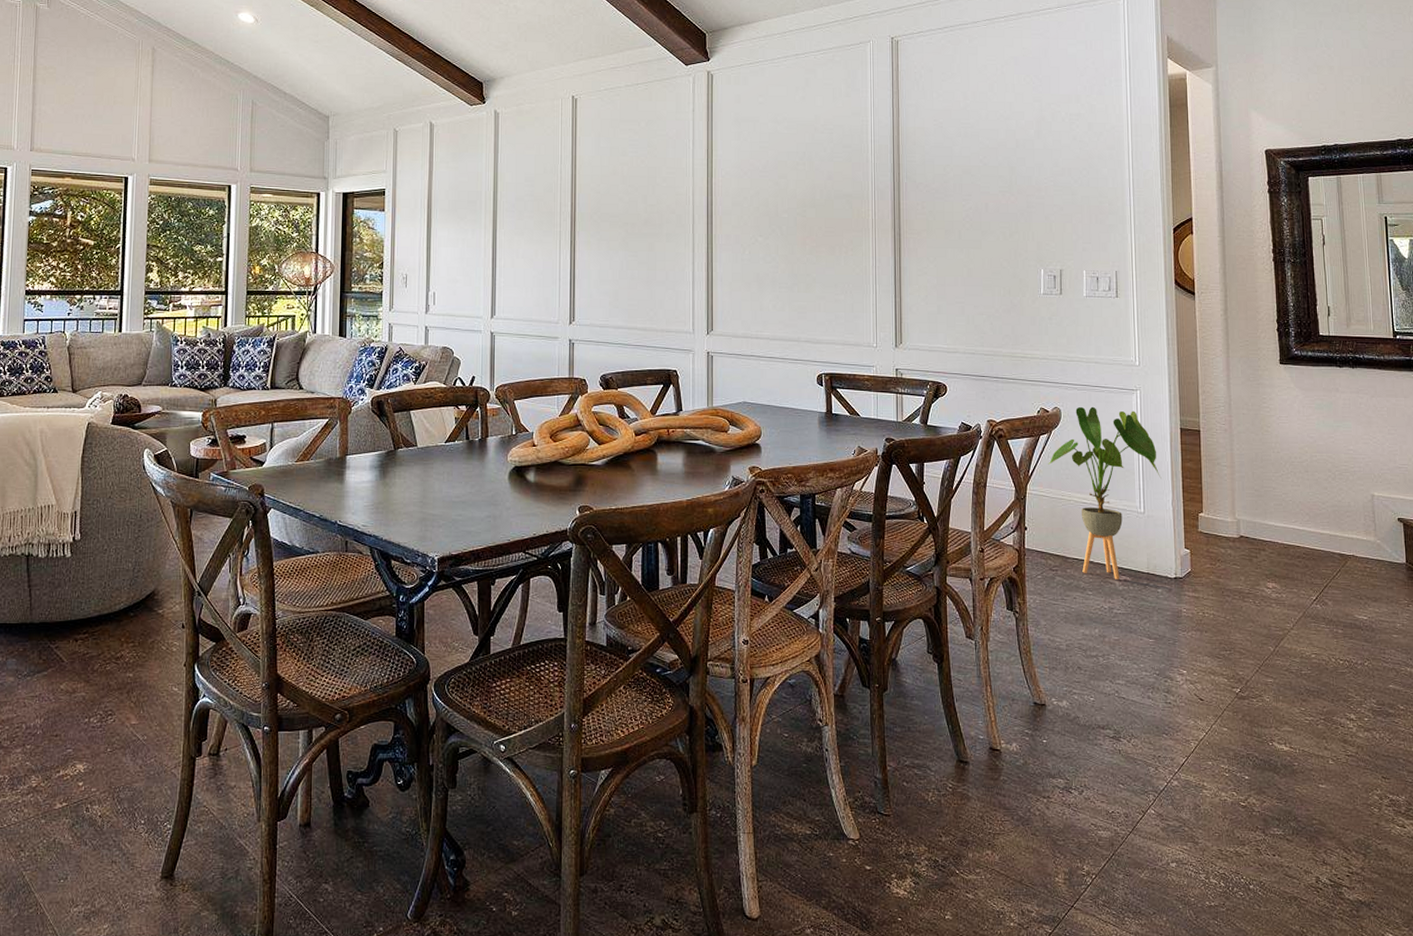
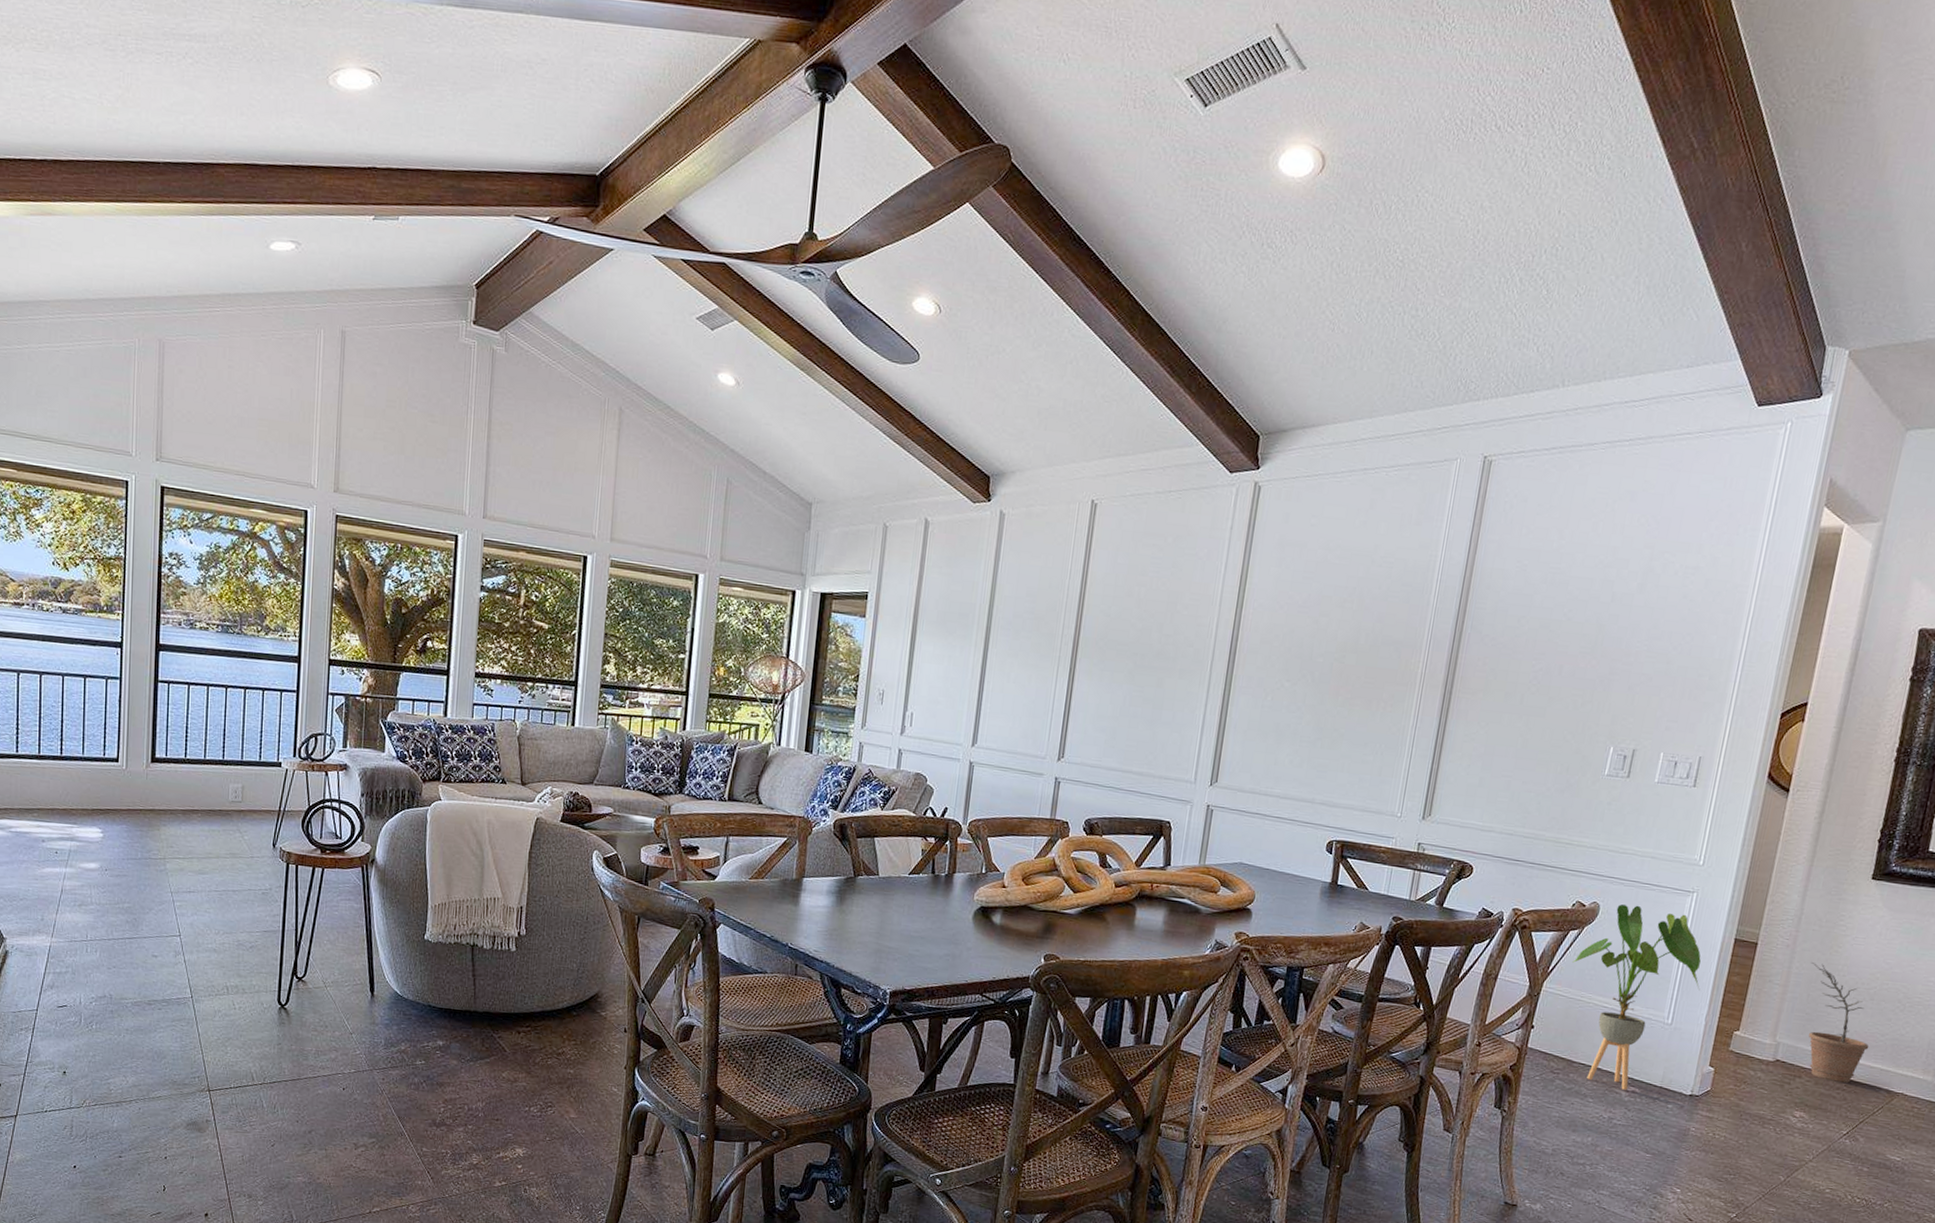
plant pot: none [1248,443,1315,551] -> present [1808,962,1869,1083]

